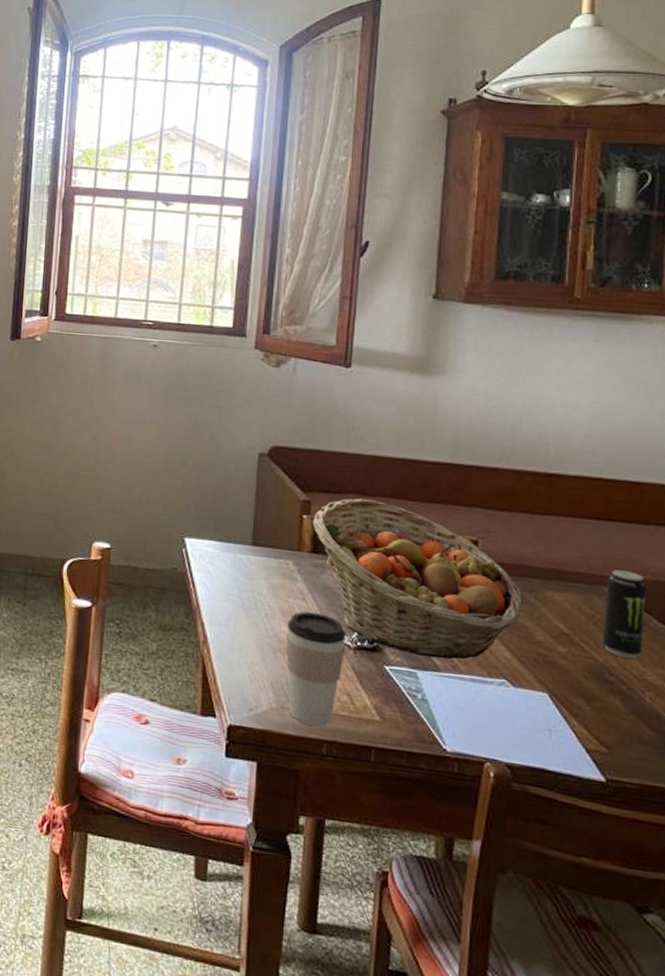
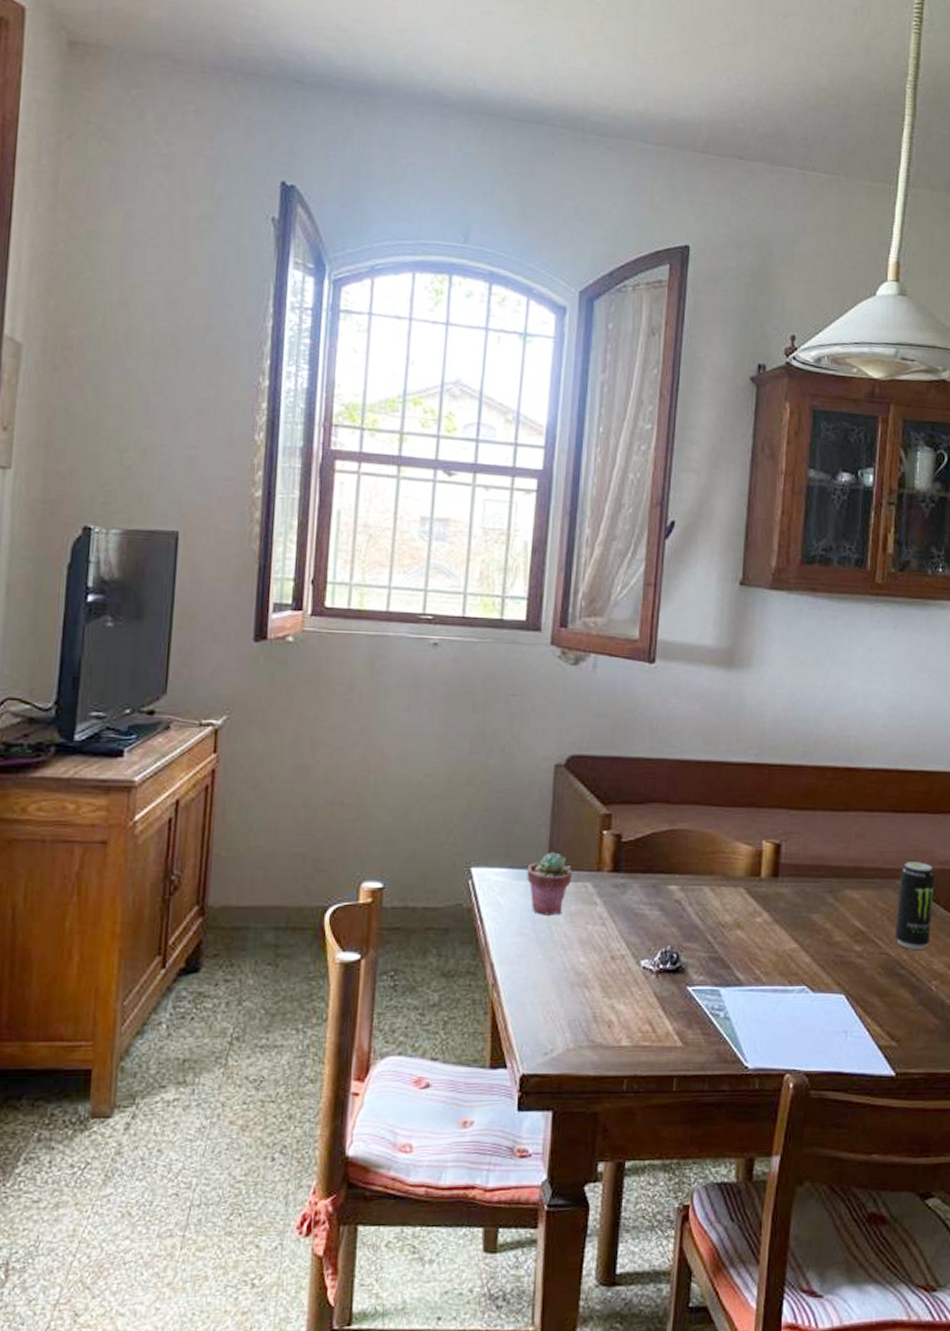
potted succulent: none [233,530,275,587] -> present [527,852,573,916]
coffee cup: present [286,612,347,727] -> none [584,938,649,1062]
fruit basket: present [313,498,523,660] -> none [614,807,823,972]

